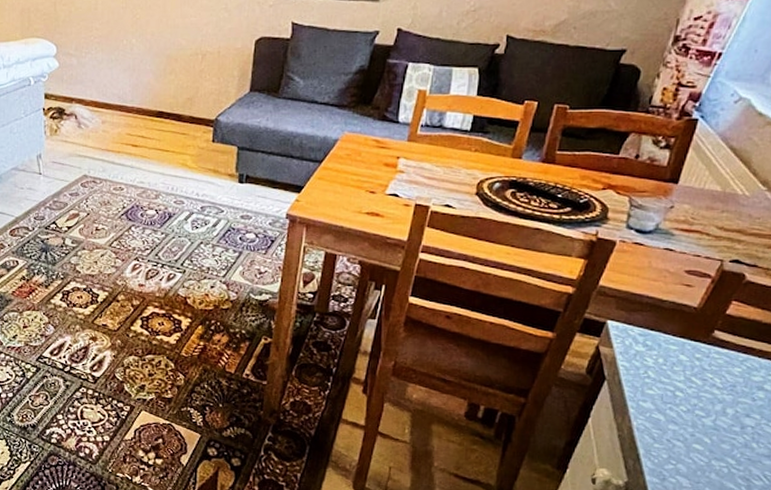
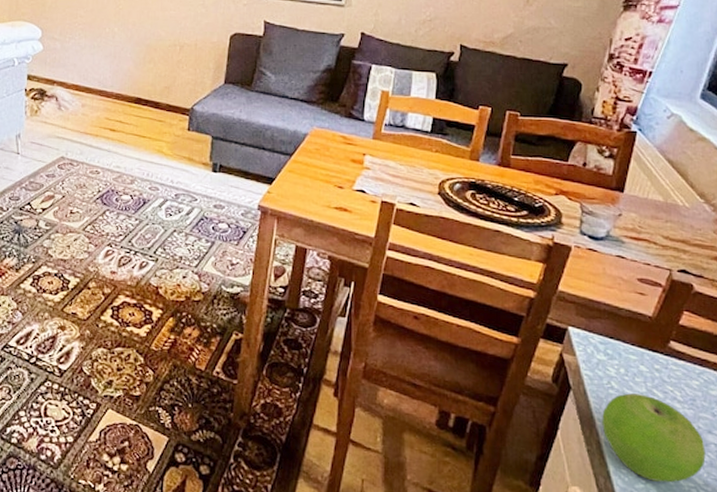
fruit: none [635,382,741,463] -> present [602,393,706,483]

